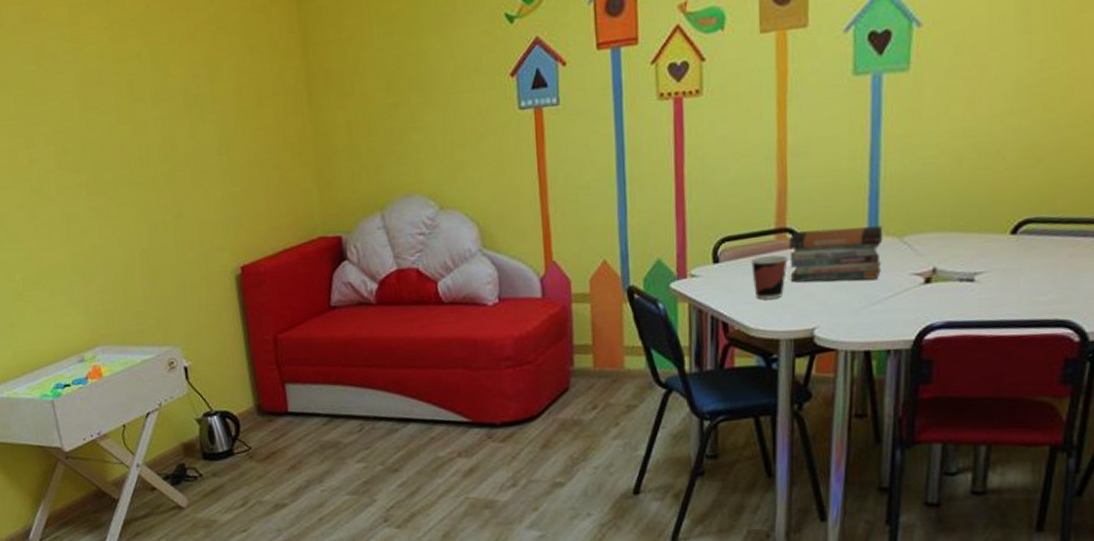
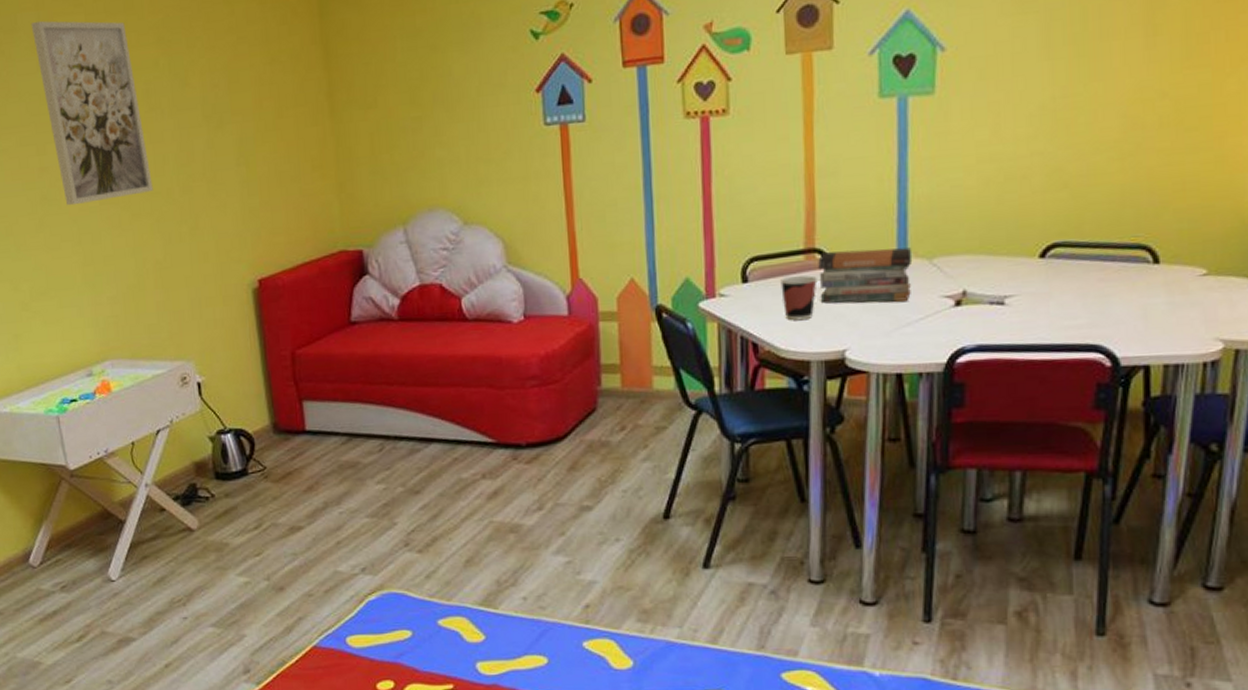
wall art: none [16,14,138,197] -> present [30,20,153,206]

